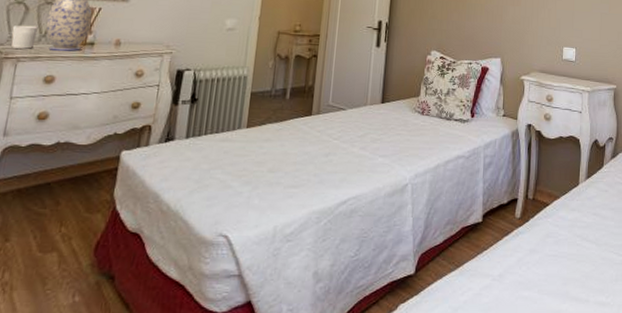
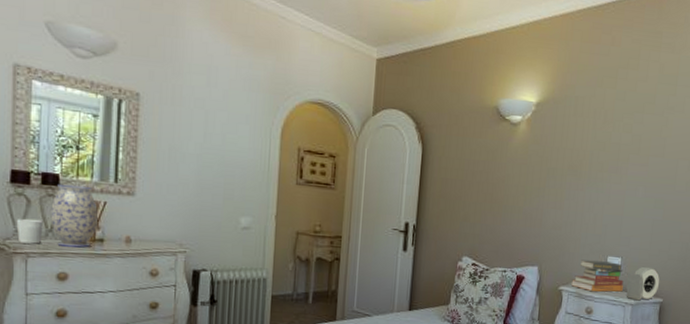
books: none [532,51,579,81] -> present [571,259,624,292]
alarm clock: none [581,55,612,88] -> present [626,266,660,301]

